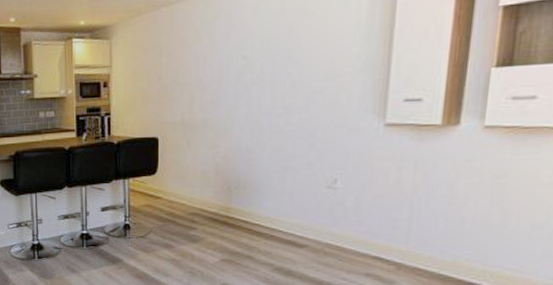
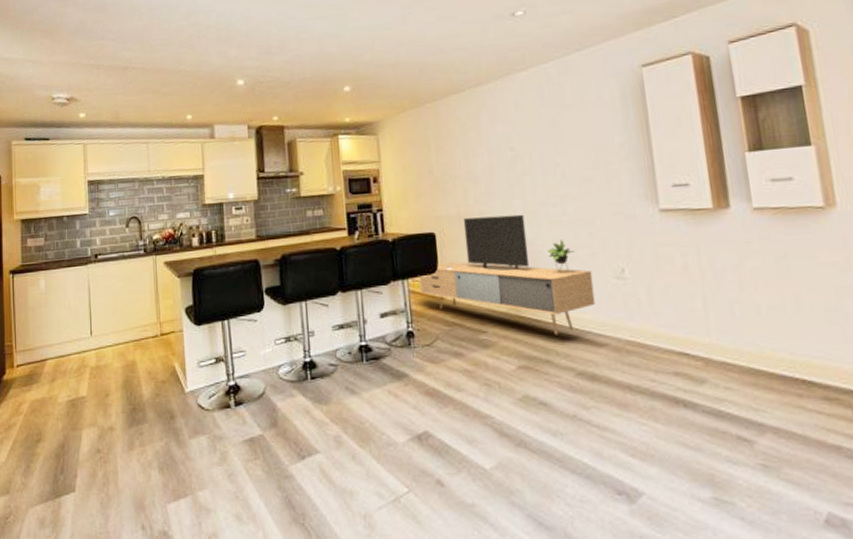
media console: none [140,123,305,235] -> present [420,214,596,335]

